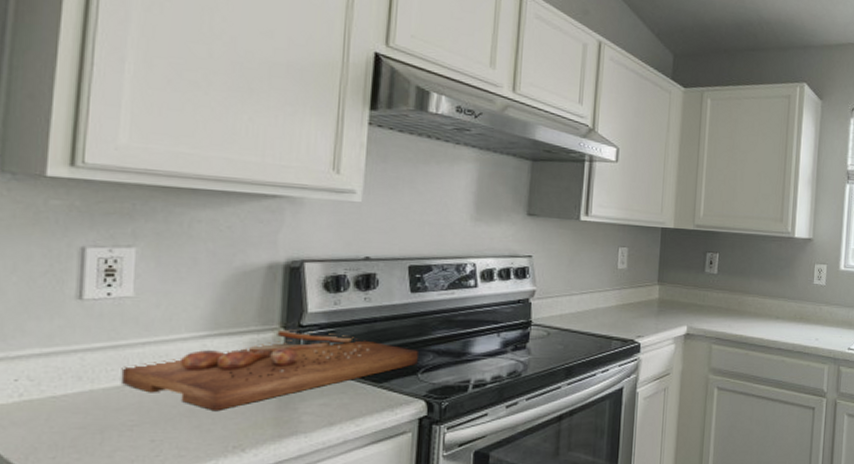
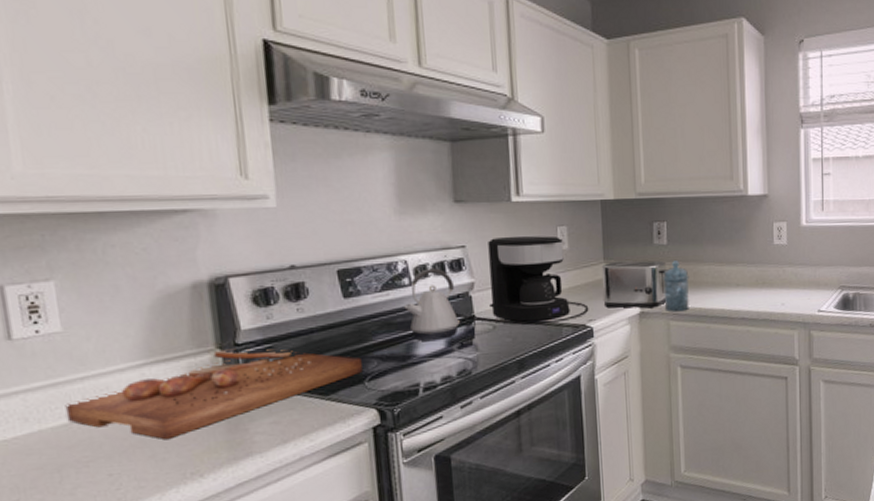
kettle: none [466,273,517,342] -> present [404,268,460,342]
coffee maker: none [513,251,639,336] -> present [454,236,589,326]
toaster: none [653,284,715,331] -> present [601,260,667,309]
canister: none [708,289,734,337] -> present [663,260,689,312]

